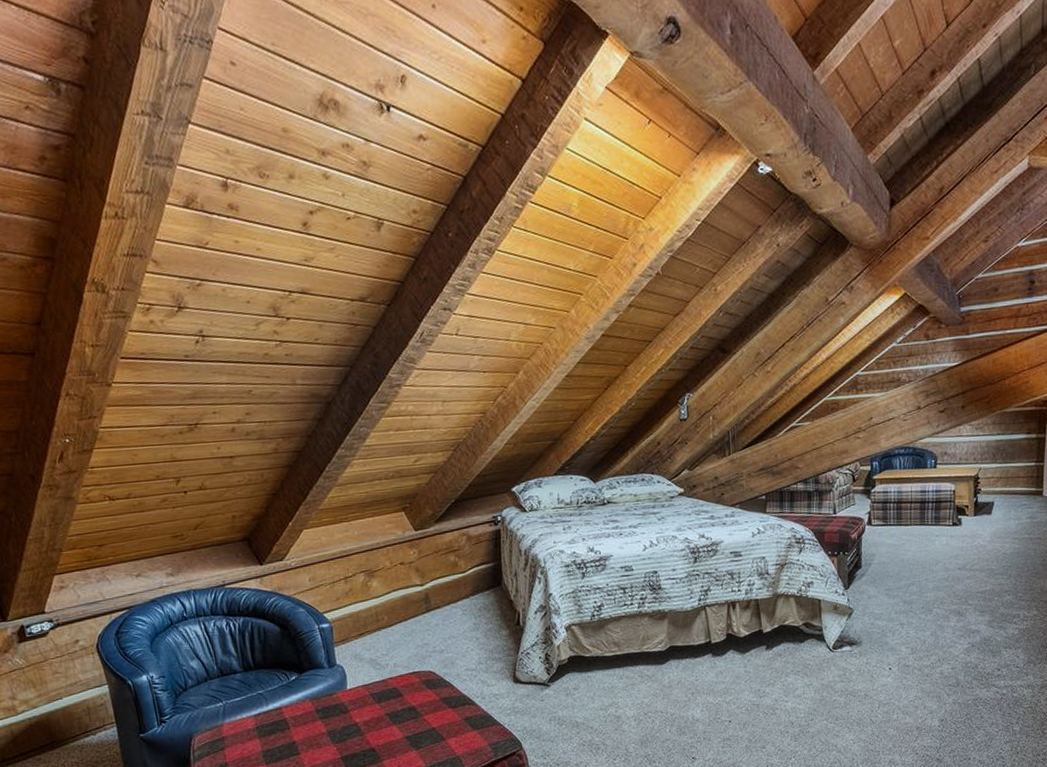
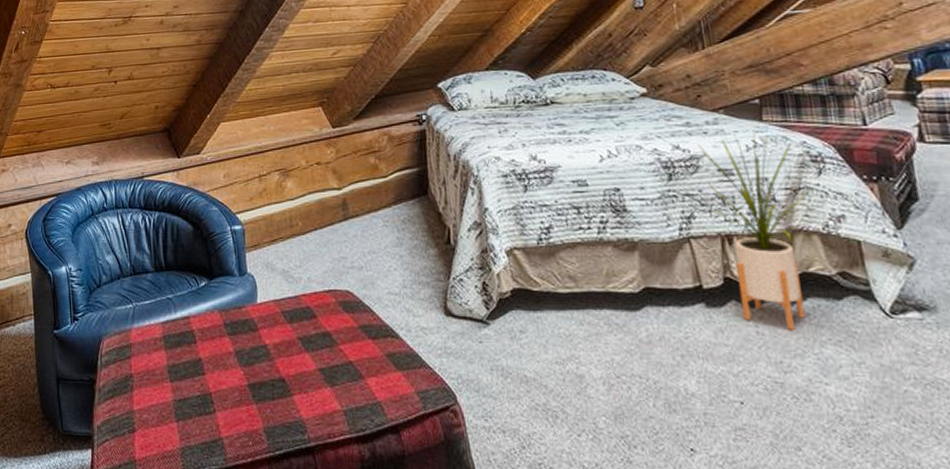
house plant: none [718,520,794,667] -> present [697,130,812,330]

